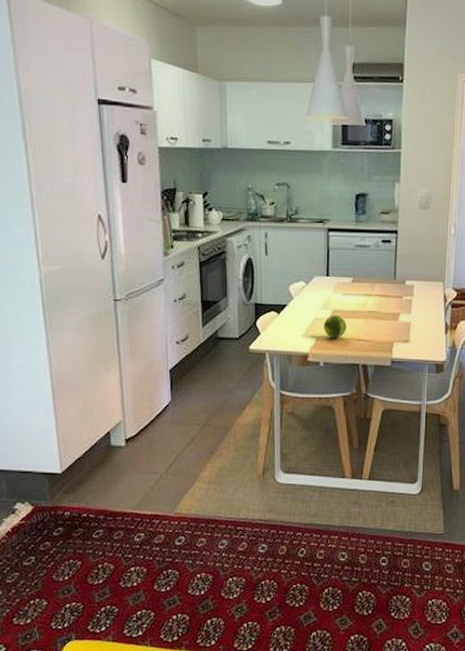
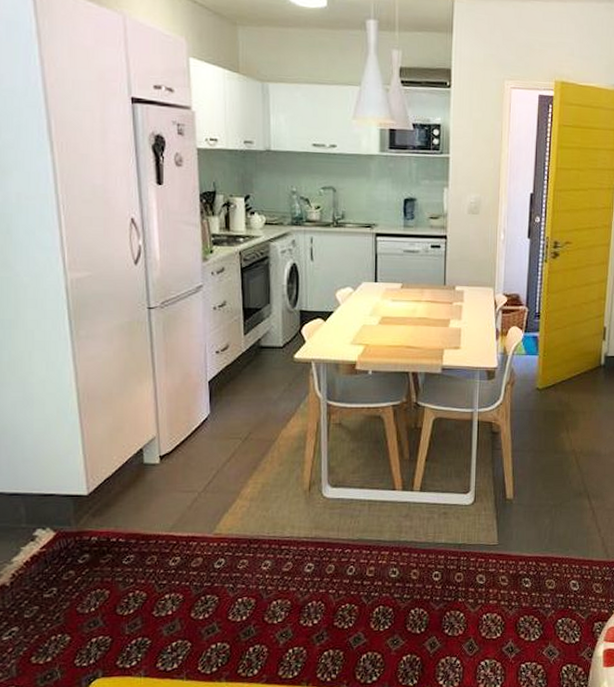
fruit: present [324,315,346,339] -> none [372,322,396,346]

